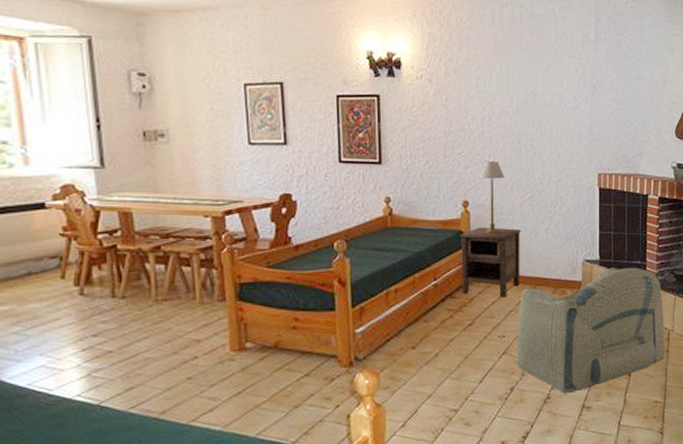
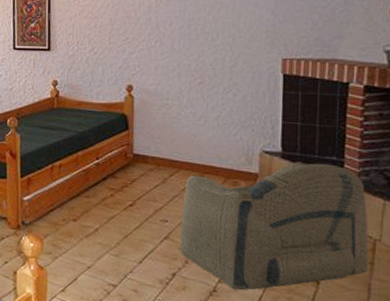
nightstand: present [460,227,522,297] -> none [123,111,189,182]
table lamp: present [479,161,505,233] -> none [144,47,172,118]

